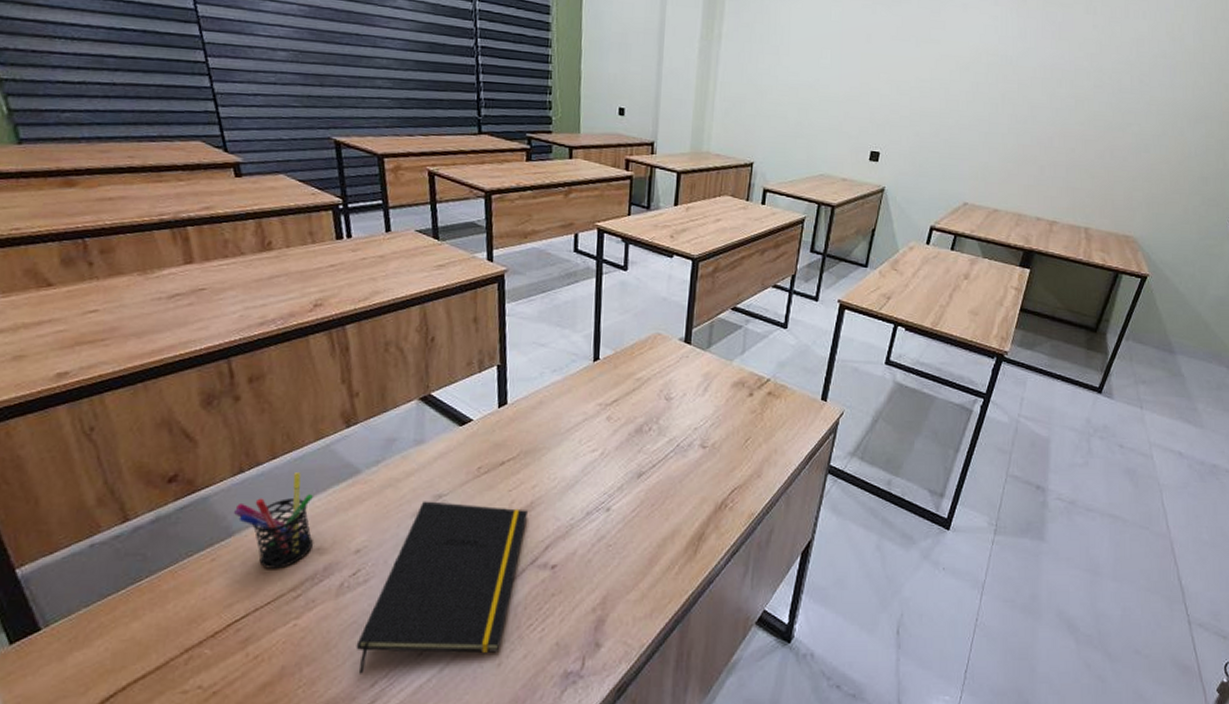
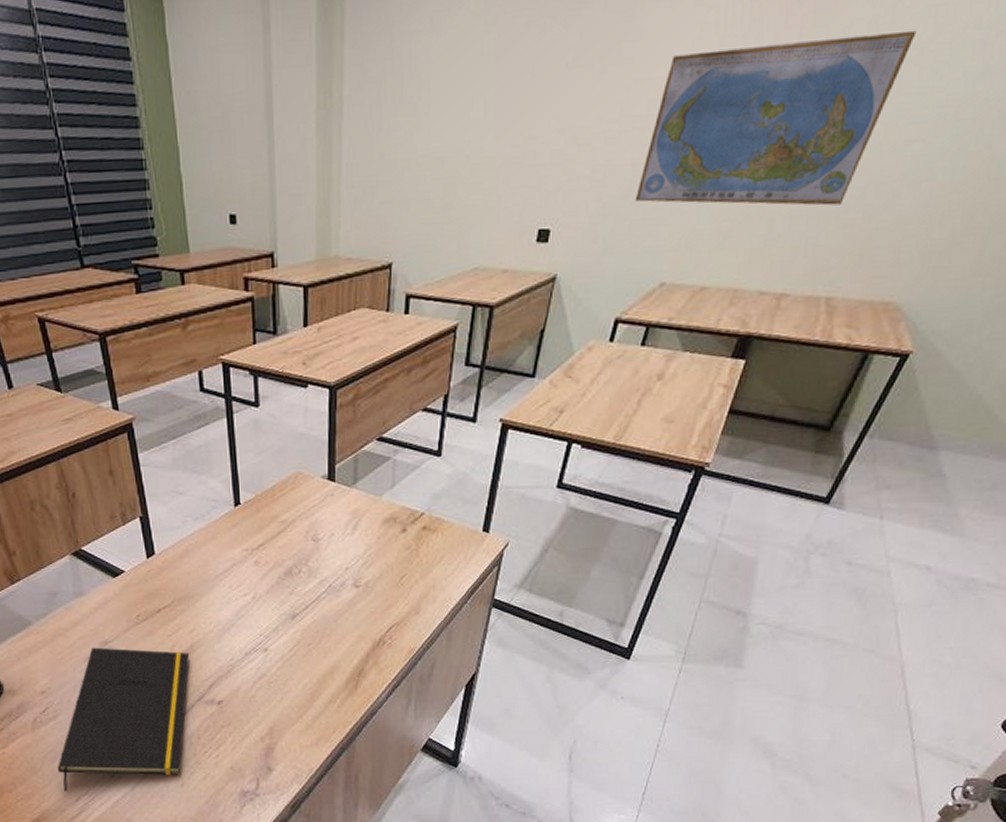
world map: none [943,43,1127,161] -> present [635,30,917,206]

